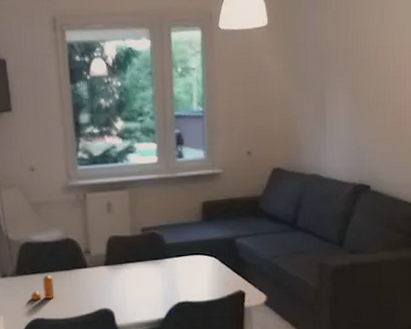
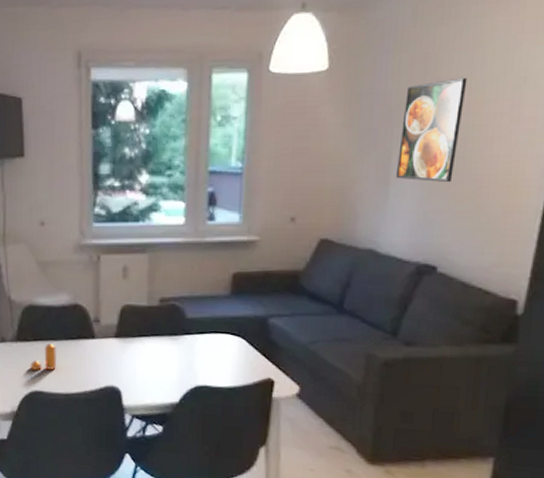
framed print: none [330,27,381,116] -> present [395,77,467,183]

